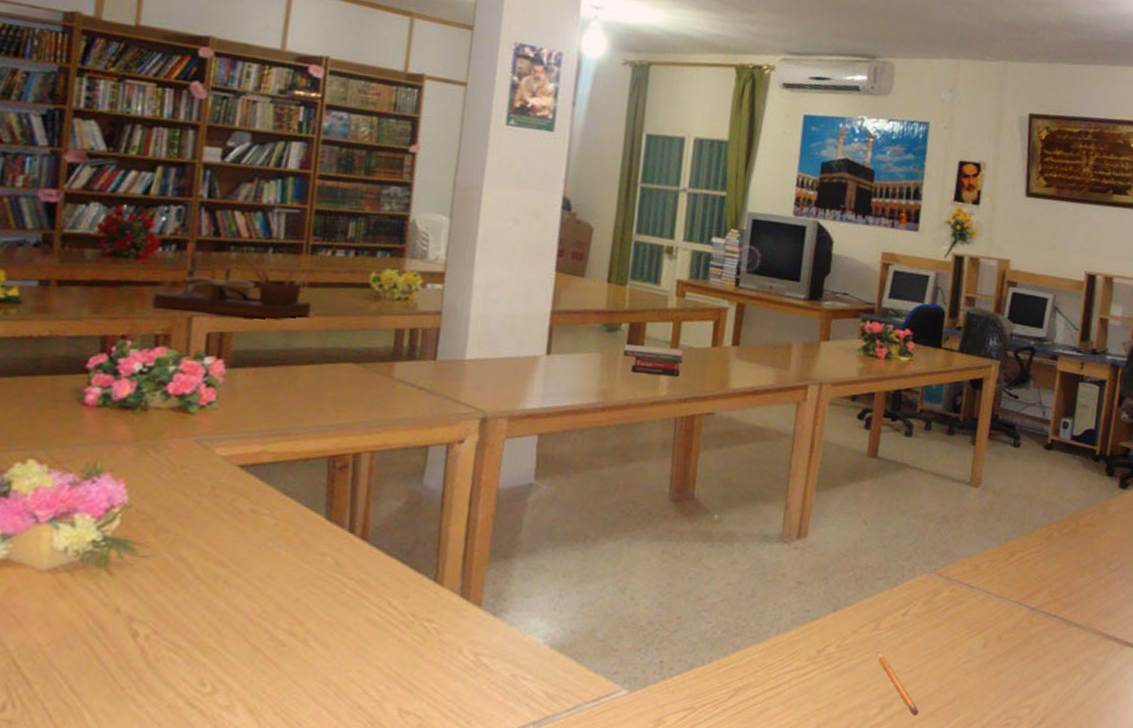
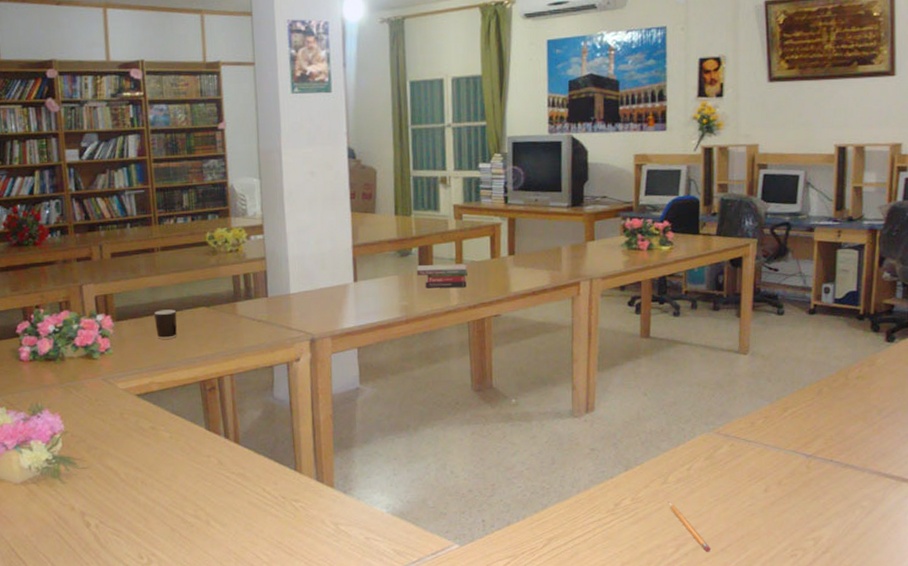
desk organizer: present [152,242,315,321] -> none [51,228,166,282]
mug: none [282,360,315,398] -> present [153,309,177,339]

